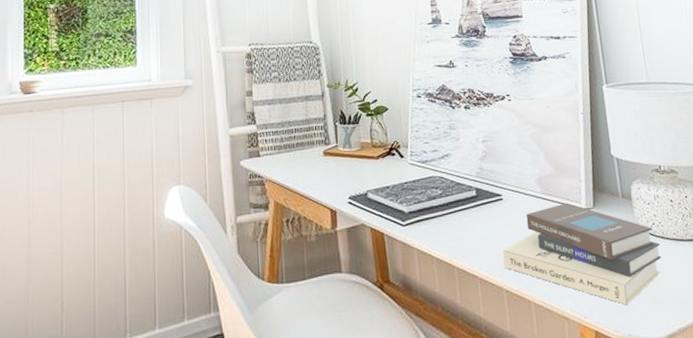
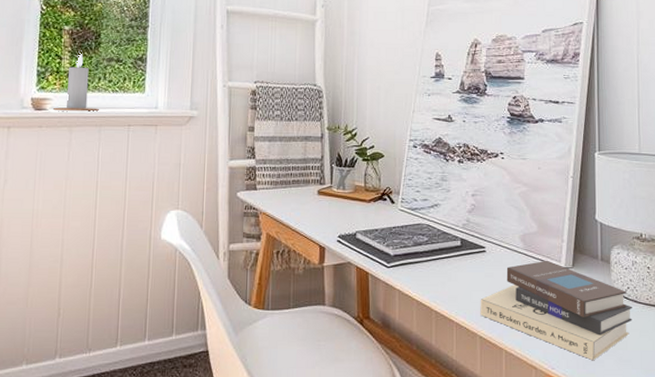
candle: none [42,28,92,93] -> present [52,50,100,112]

